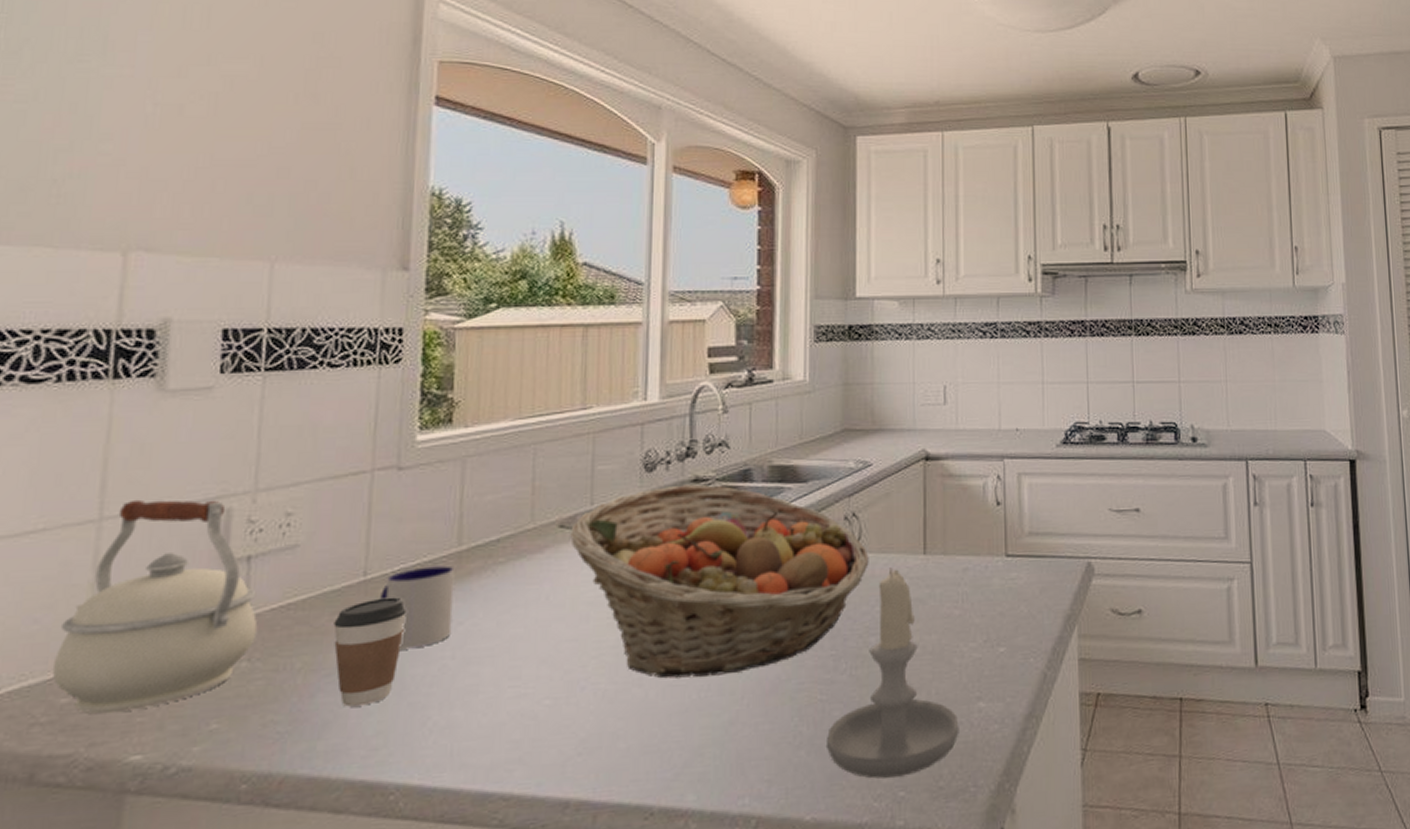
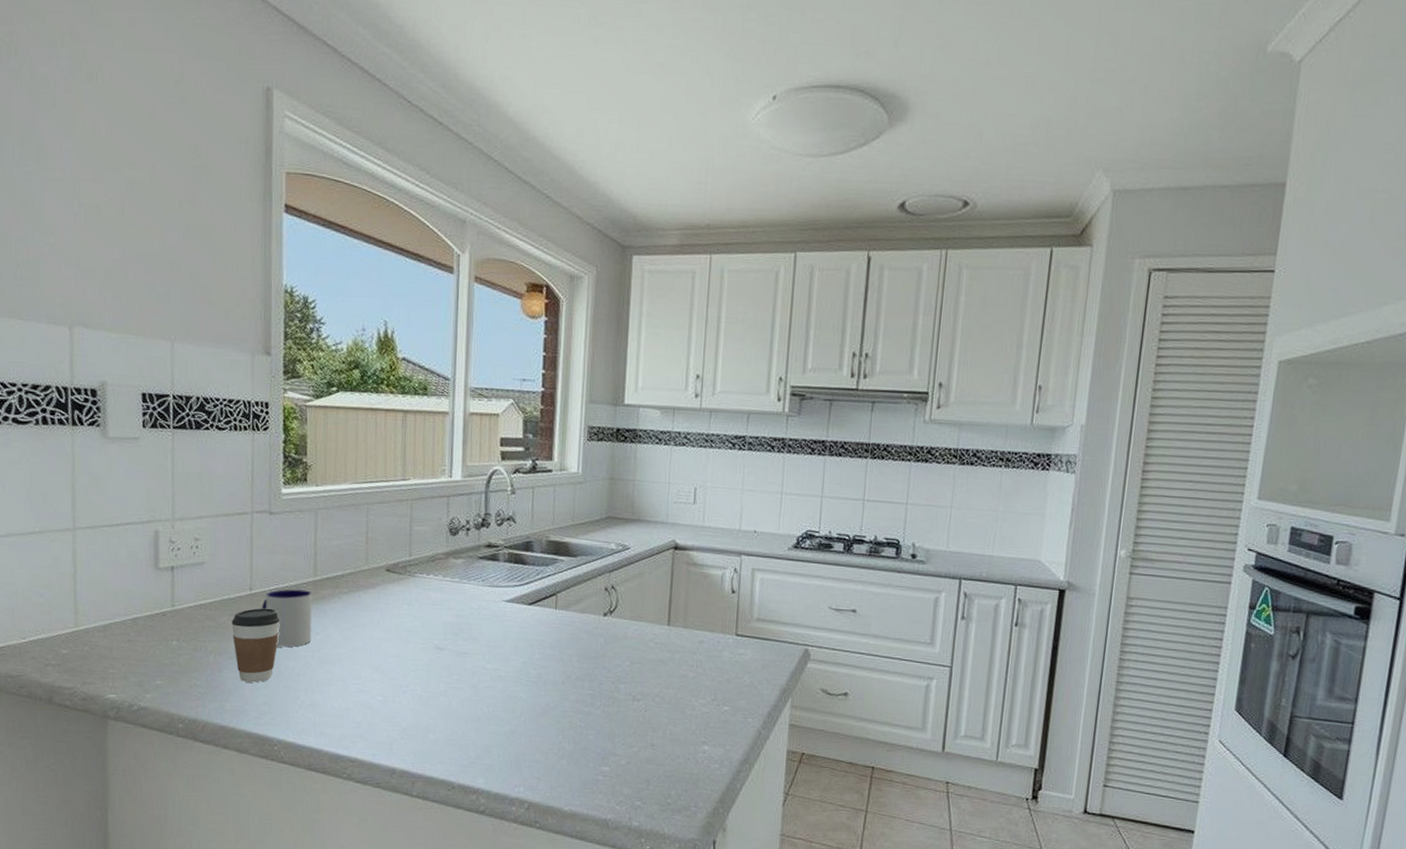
kettle: present [52,499,258,714] -> none [55,517,182,664]
fruit basket: present [570,484,869,679] -> none [394,548,623,697]
candle: present [825,567,959,779] -> none [582,633,687,791]

